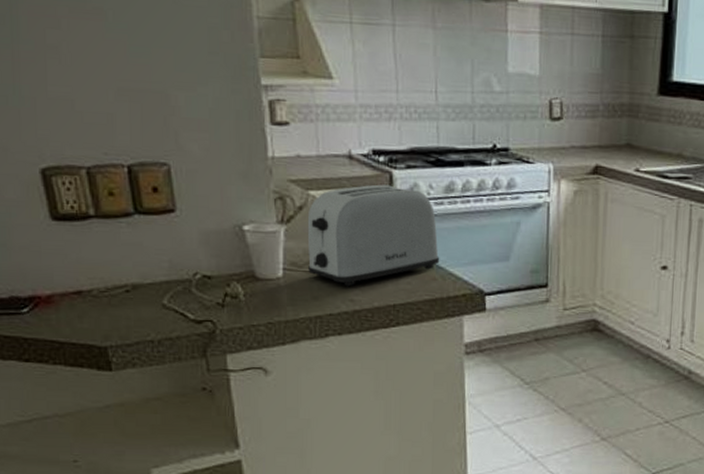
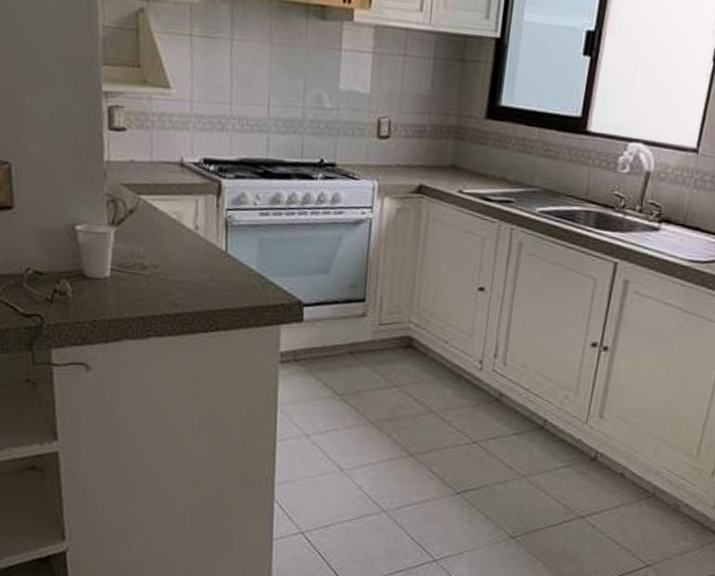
toaster: present [307,184,440,287] -> none [135,192,262,290]

